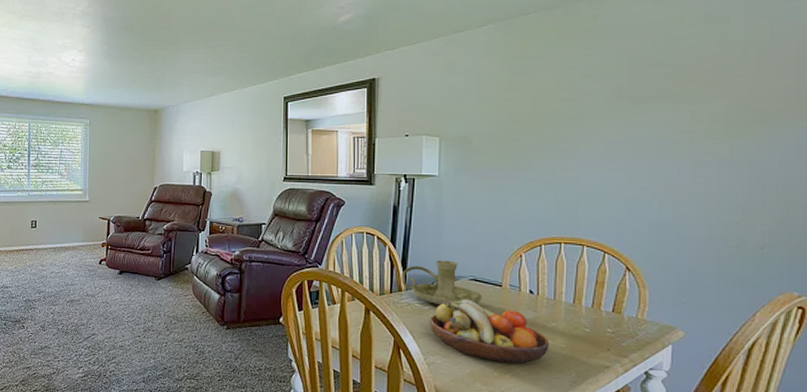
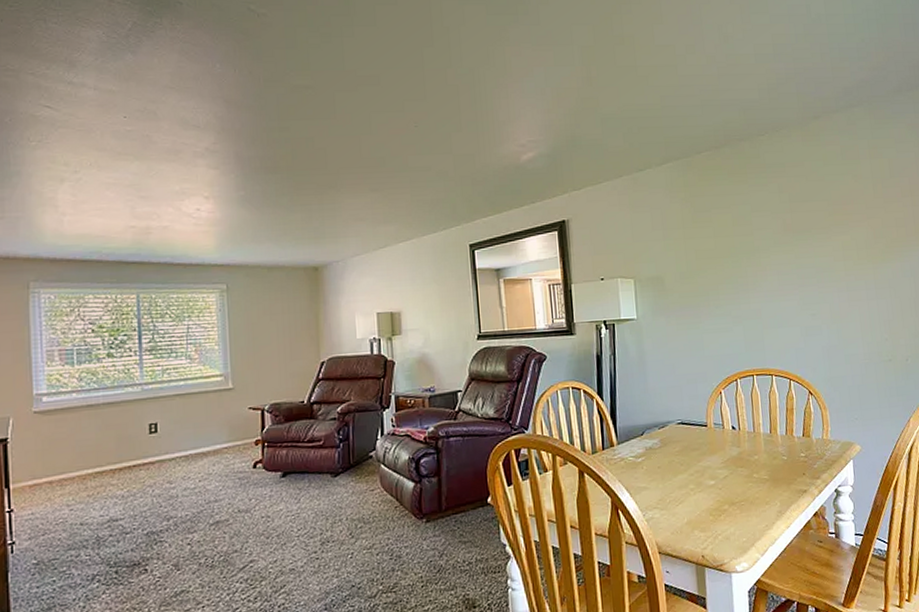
candle holder: present [401,260,483,306] -> none [611,406,691,456]
fruit bowl: present [429,299,550,363] -> none [643,444,755,505]

